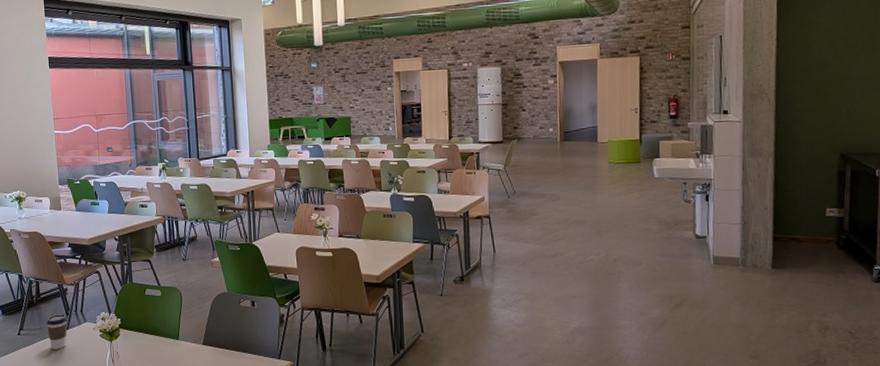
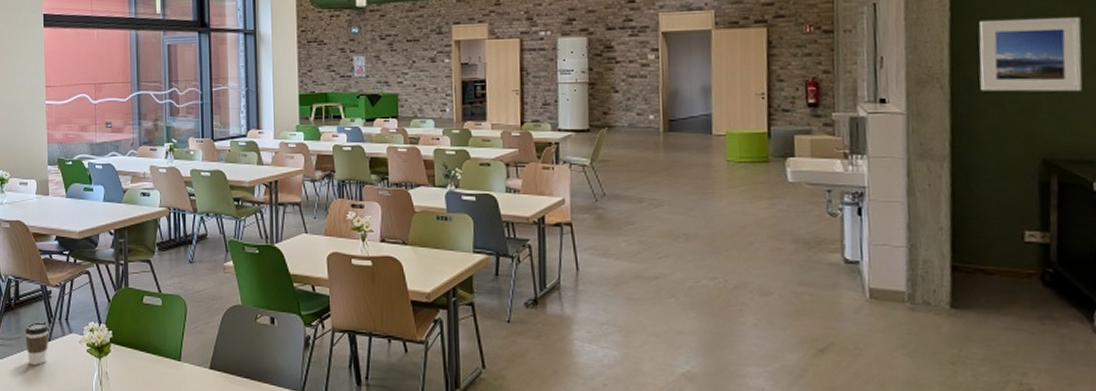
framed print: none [797,44,872,103] -> present [979,17,1083,92]

